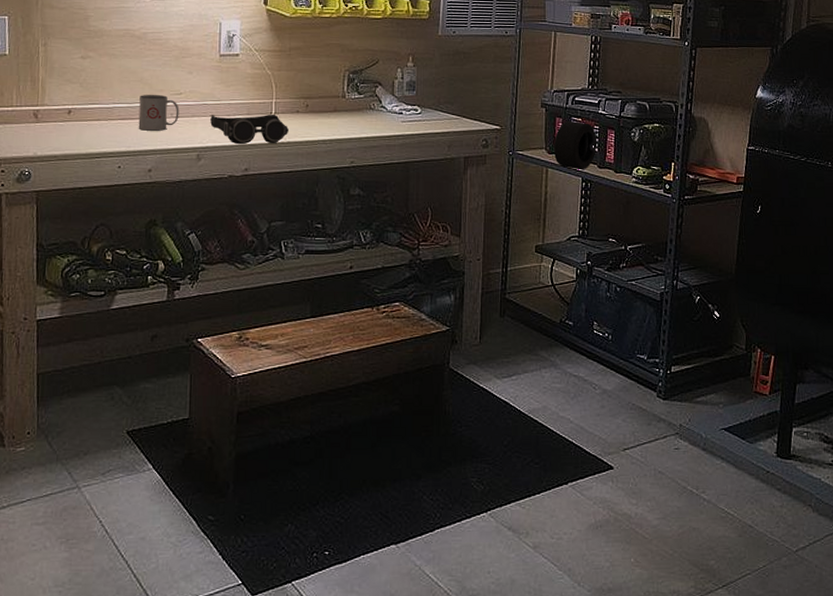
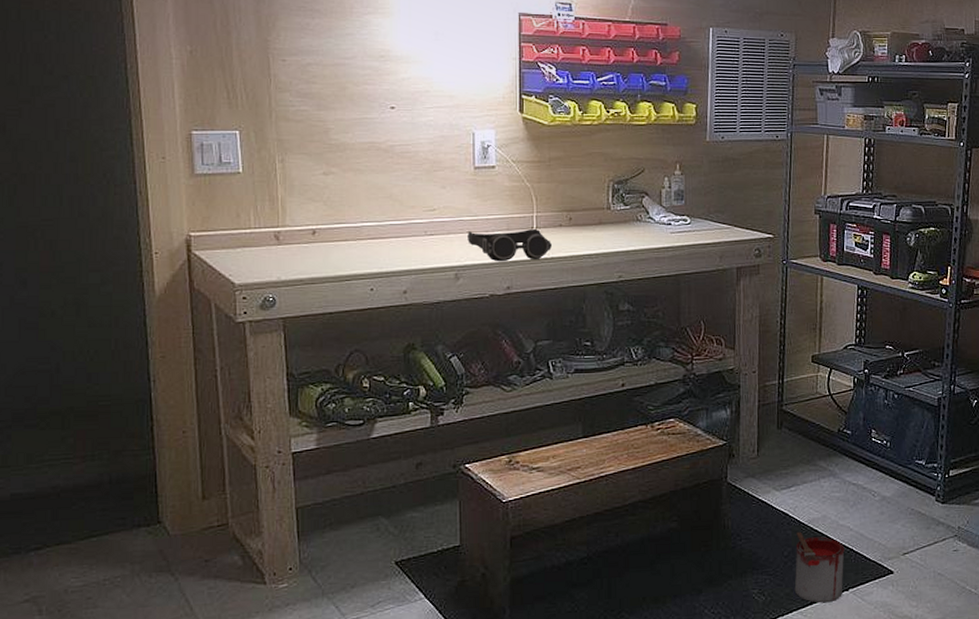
mug: present [138,94,180,131] -> none [390,211,434,250]
paint can: none [513,421,565,496] -> present [794,531,845,603]
duct tape: present [553,121,597,170] -> none [828,227,873,278]

